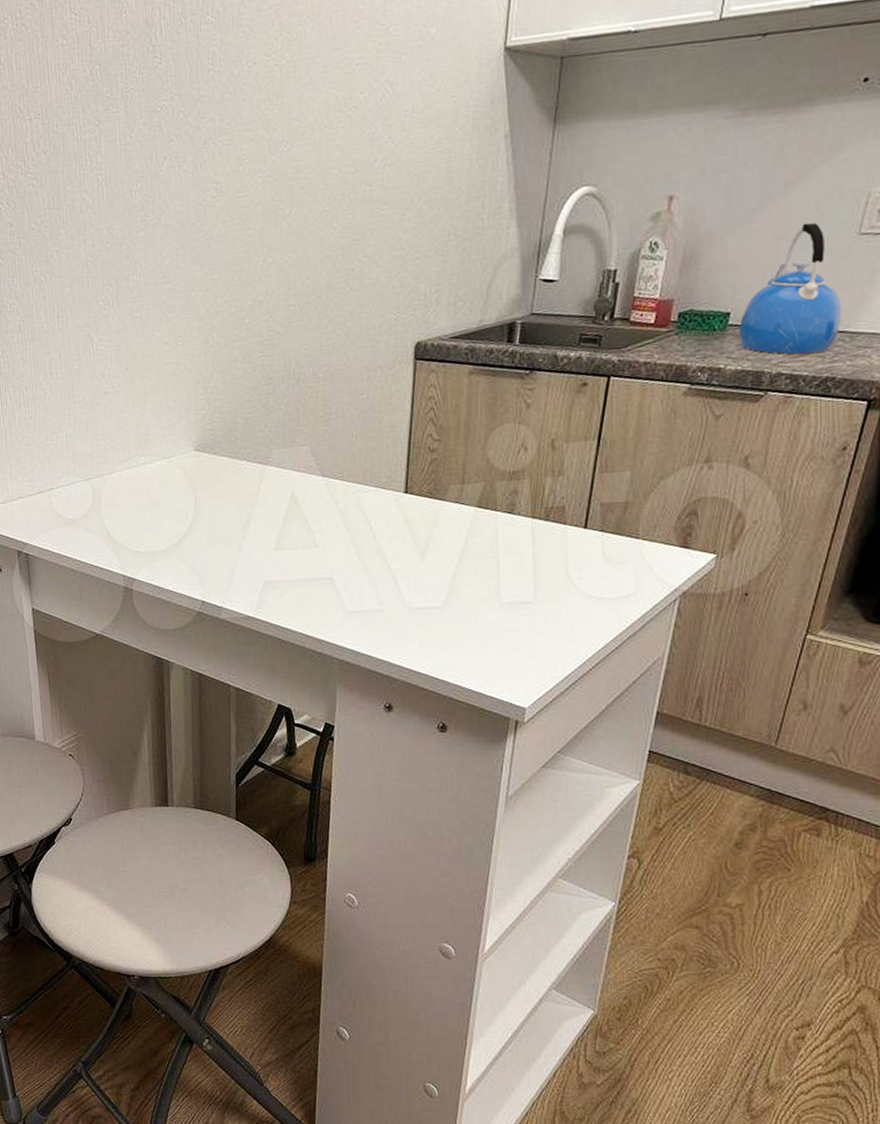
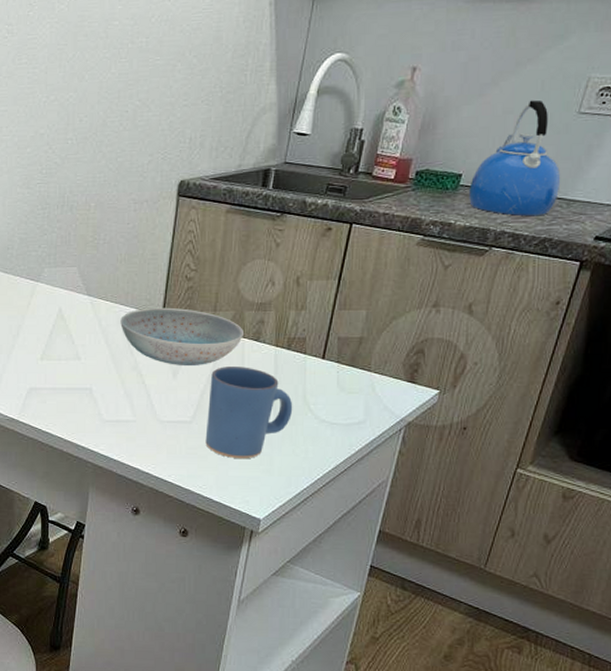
dish: none [359,483,497,547] -> present [120,307,245,365]
mug: none [460,542,555,644] -> present [205,367,293,459]

